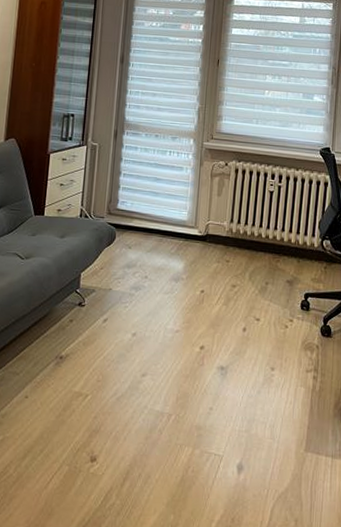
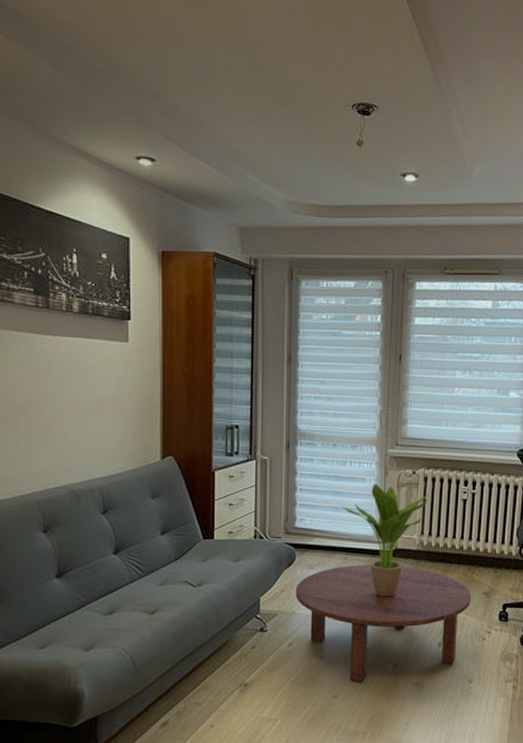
coffee table: none [113,247,276,363] -> present [295,564,472,683]
potted plant: none [159,172,240,280] -> present [341,483,430,597]

